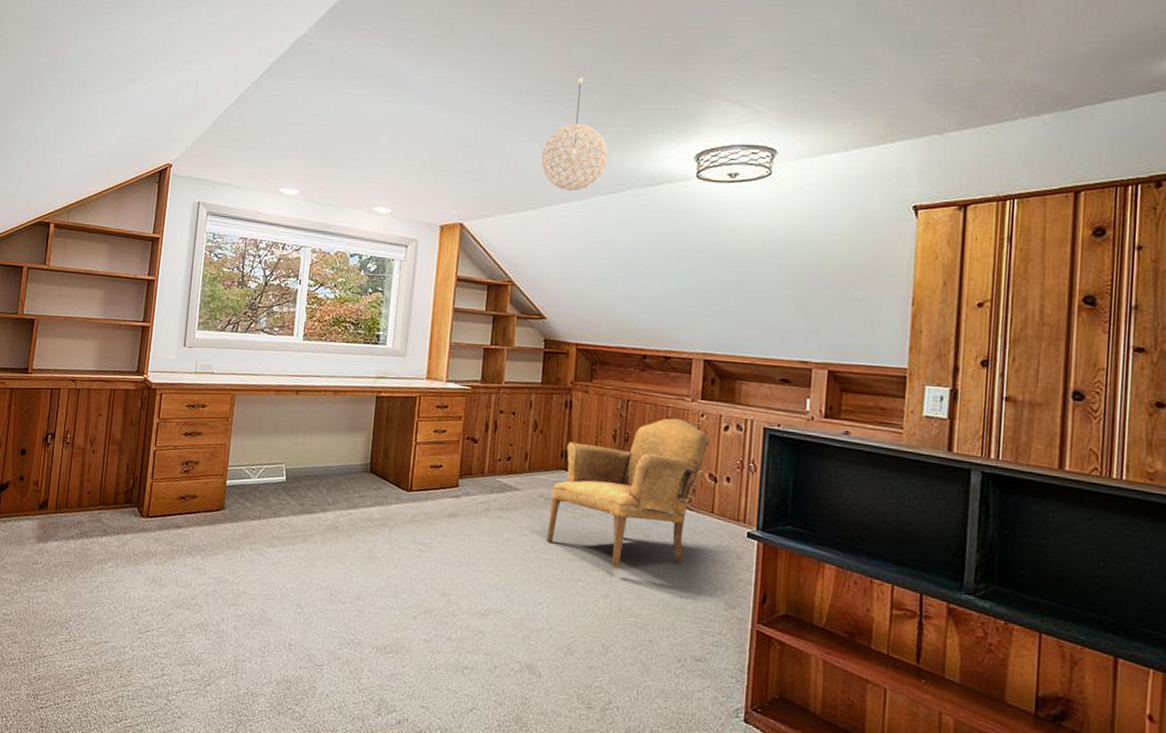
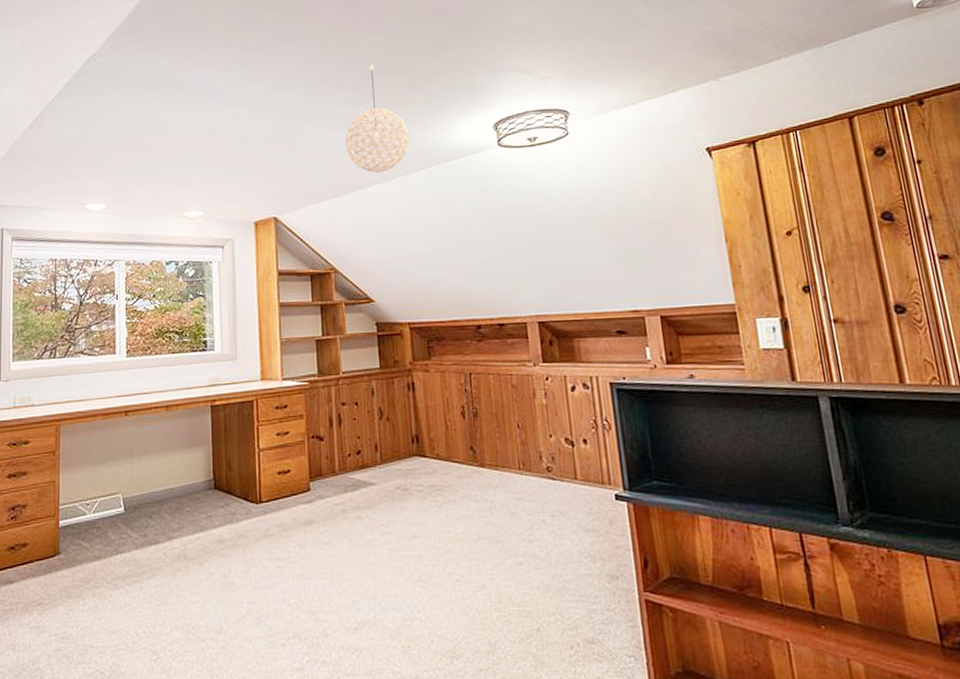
armchair: present [546,418,710,569] -> none [408,385,560,555]

